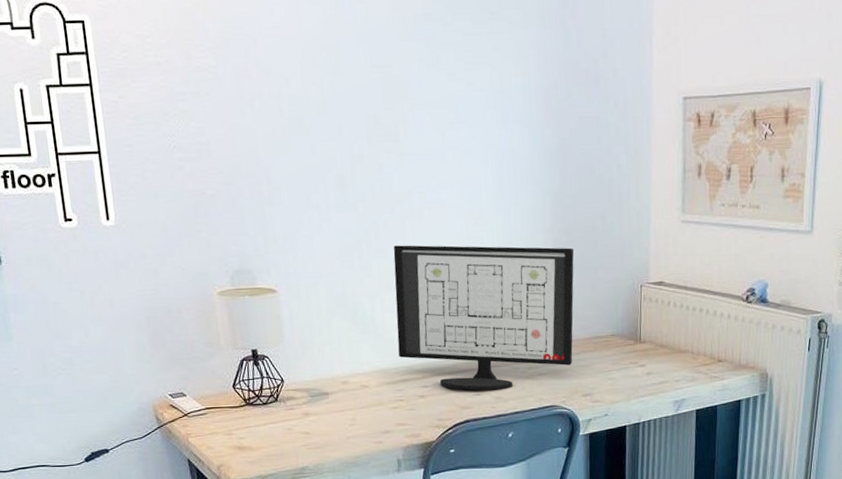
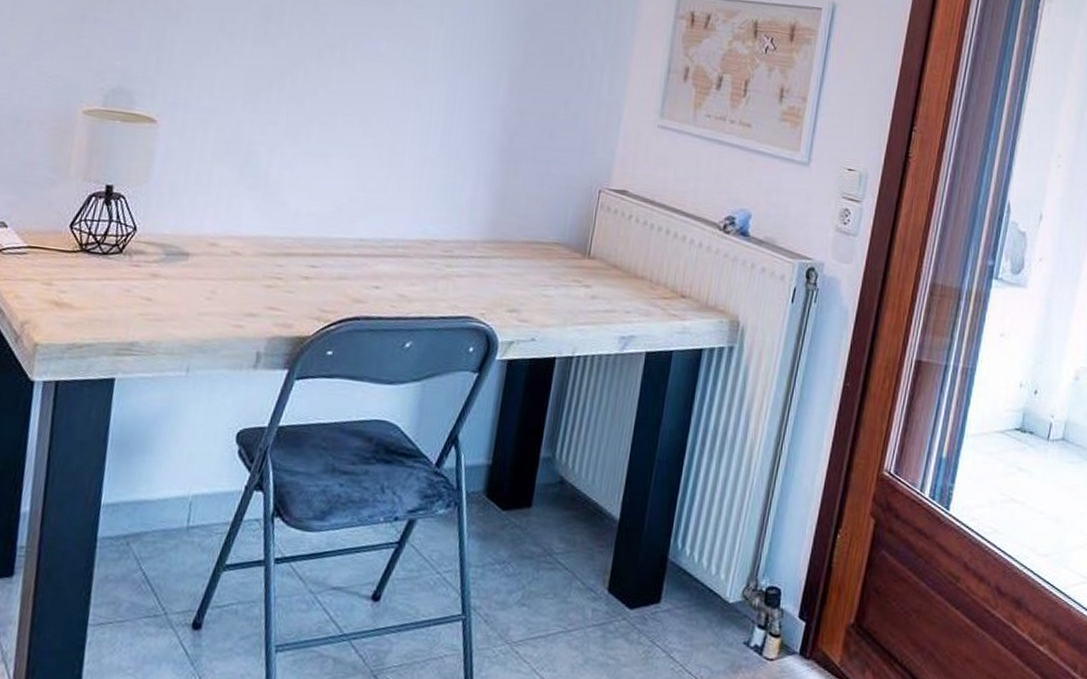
computer monitor: present [393,245,574,390] -> none [287,94,527,286]

